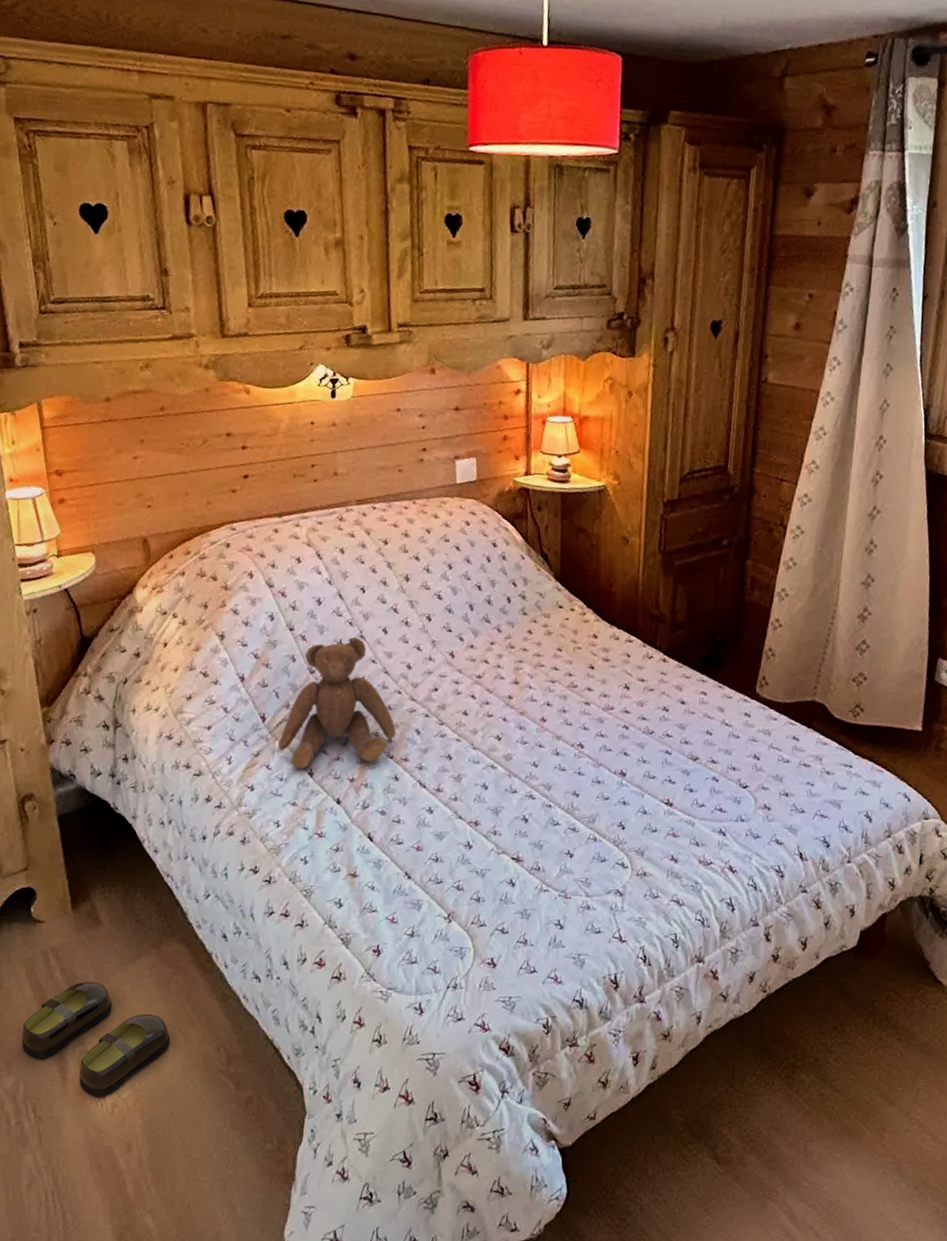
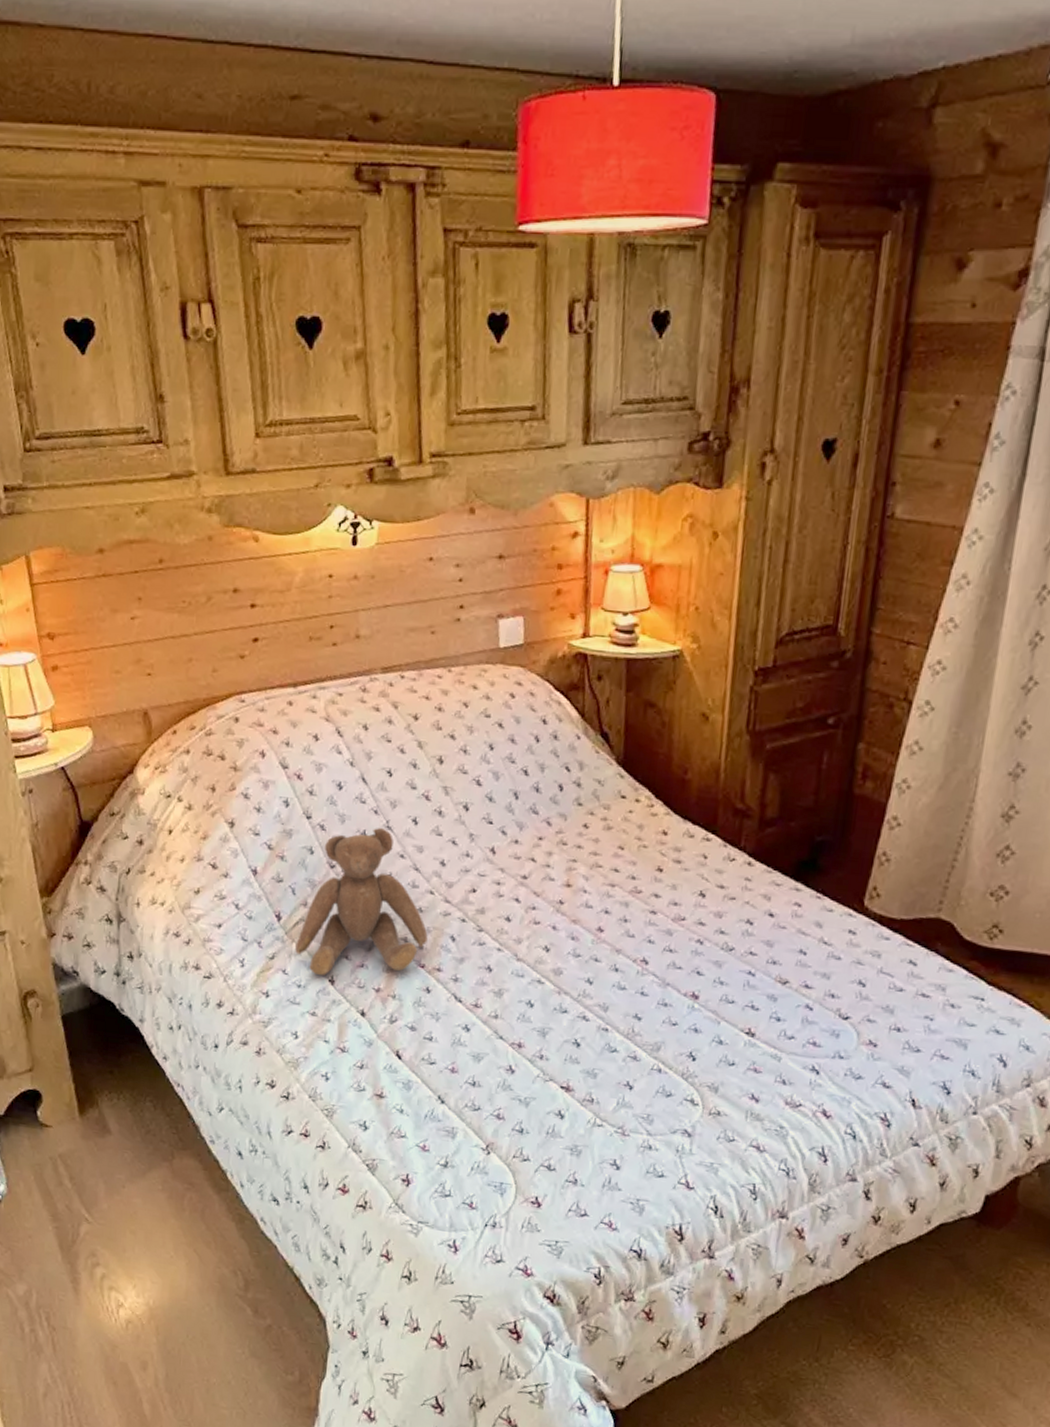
slippers: present [21,981,171,1098] -> none [32,1191,185,1313]

